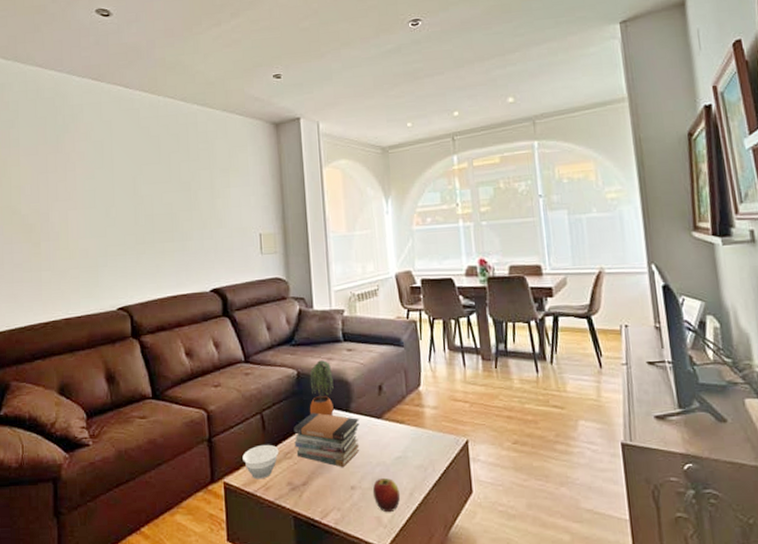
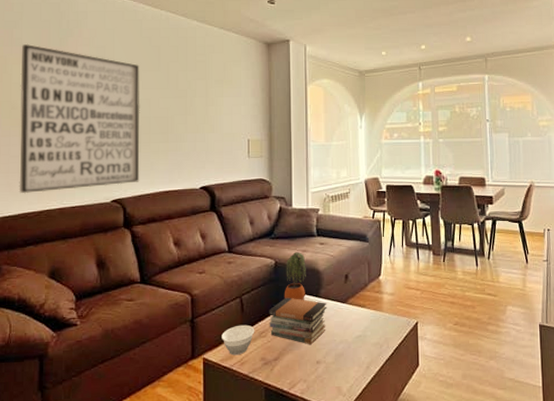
wall art: none [19,143,146,305] -> present [19,43,140,194]
apple: present [372,477,401,513] -> none [335,353,359,384]

